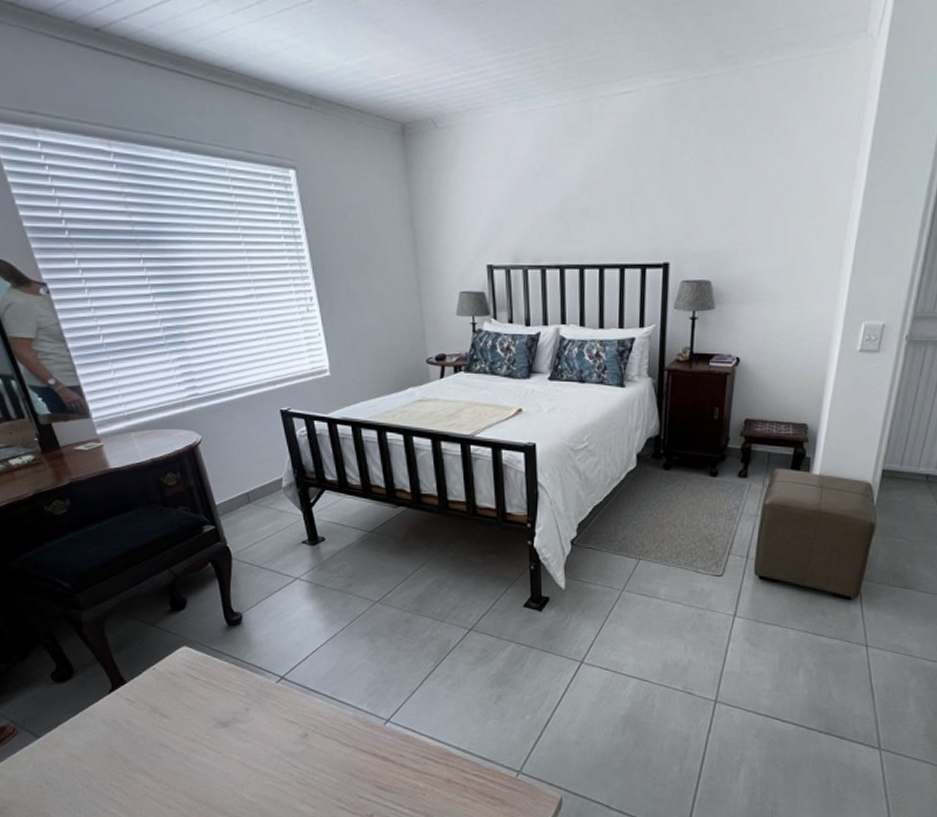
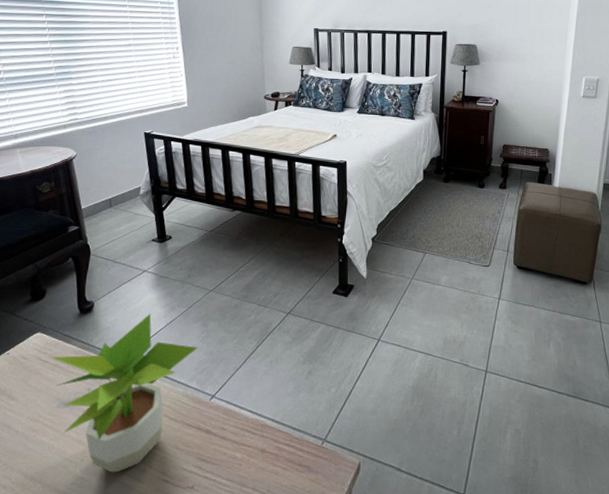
potted plant: none [200,627,367,798] -> present [50,313,198,473]

